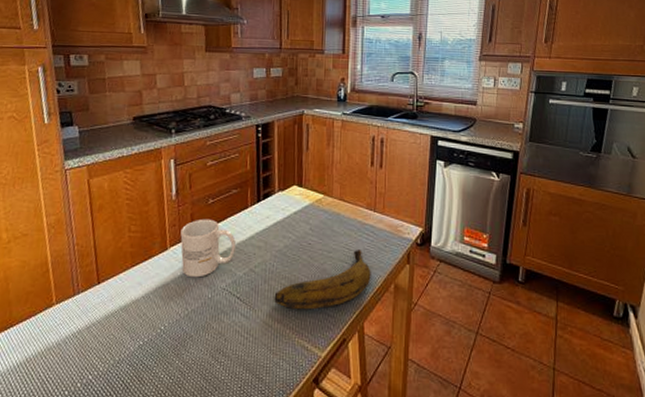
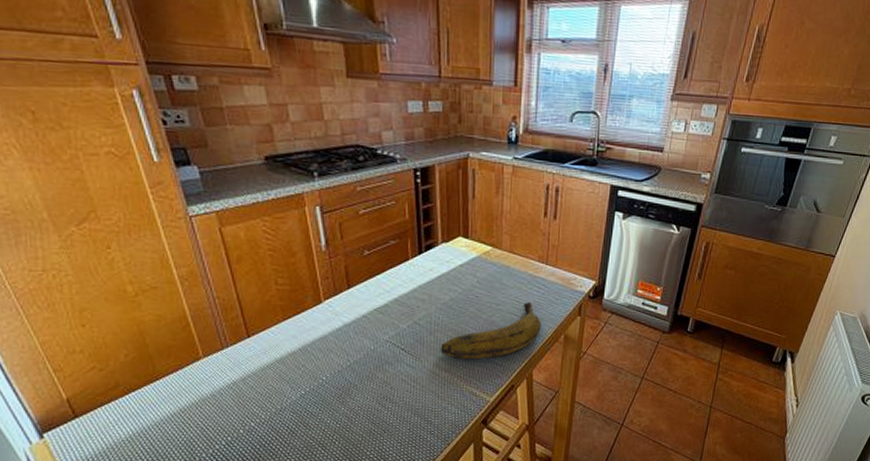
mug: present [180,218,236,278] -> none [335,271,397,330]

